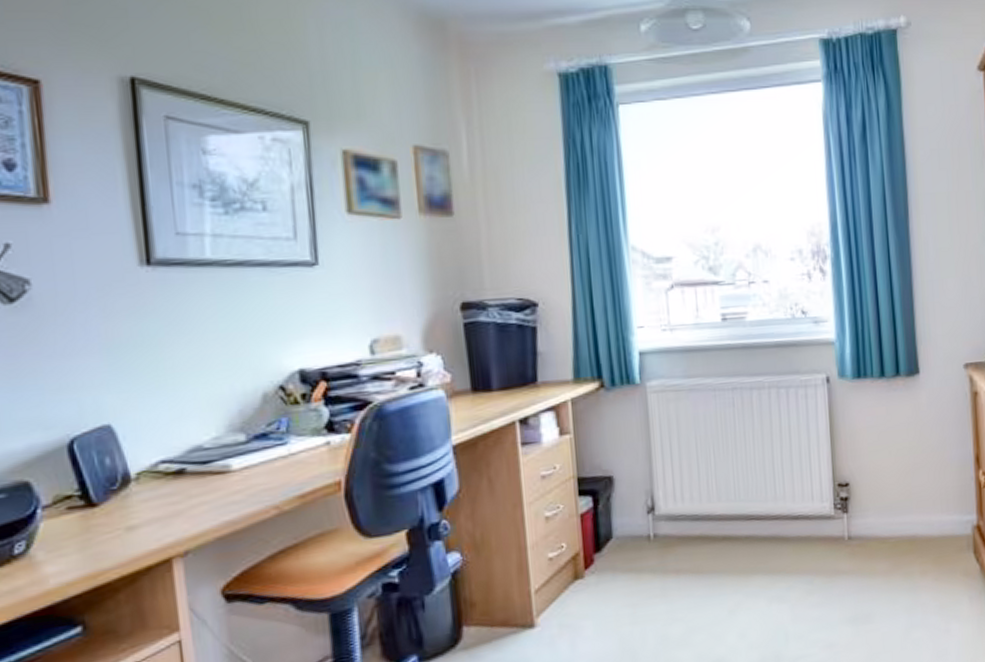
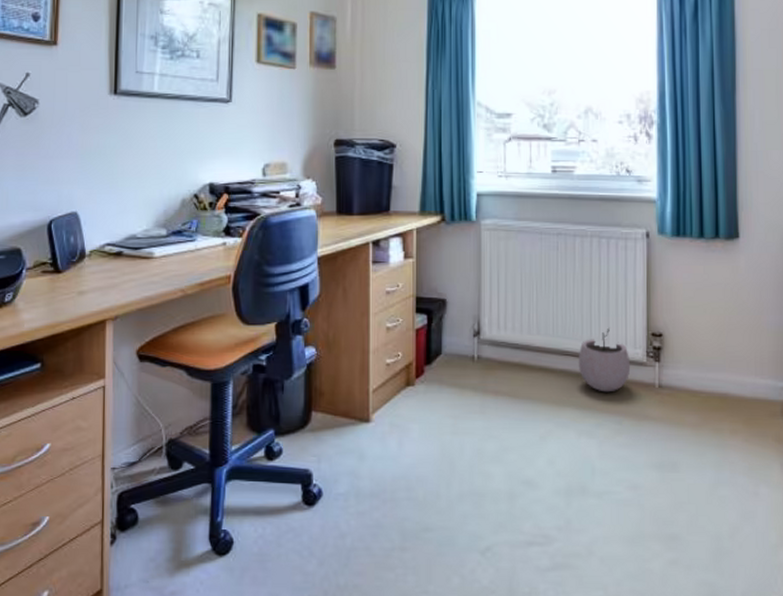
plant pot: none [763,483,819,553] -> present [578,327,631,393]

